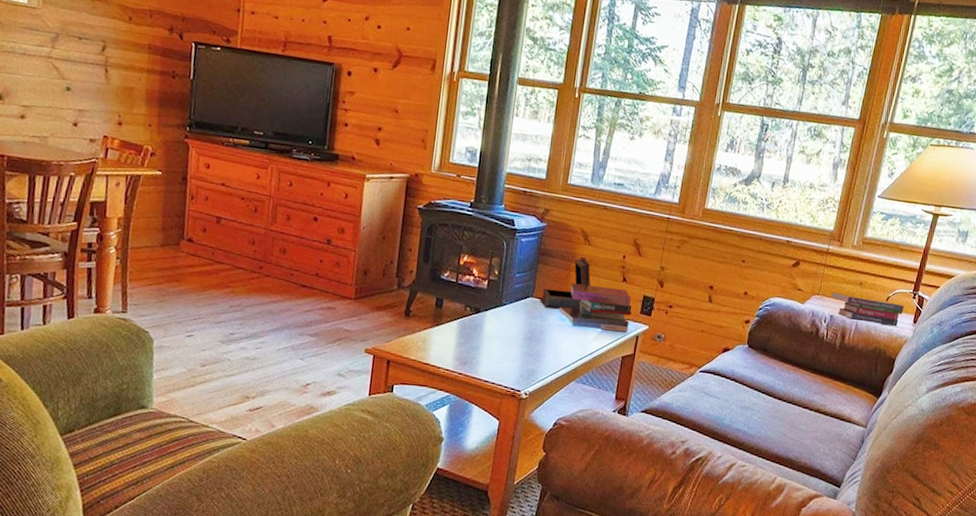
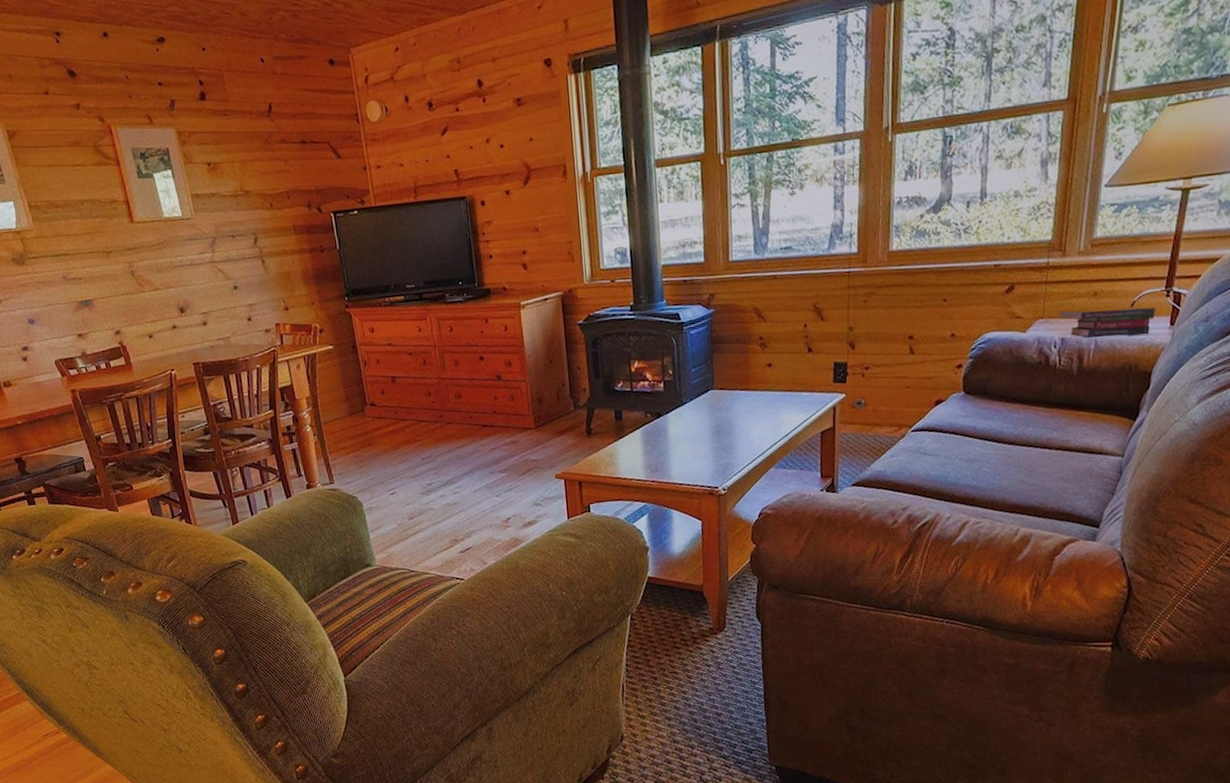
decorative box: present [539,256,591,310] -> none [720,335,772,398]
books: present [558,283,632,333] -> none [743,361,824,411]

